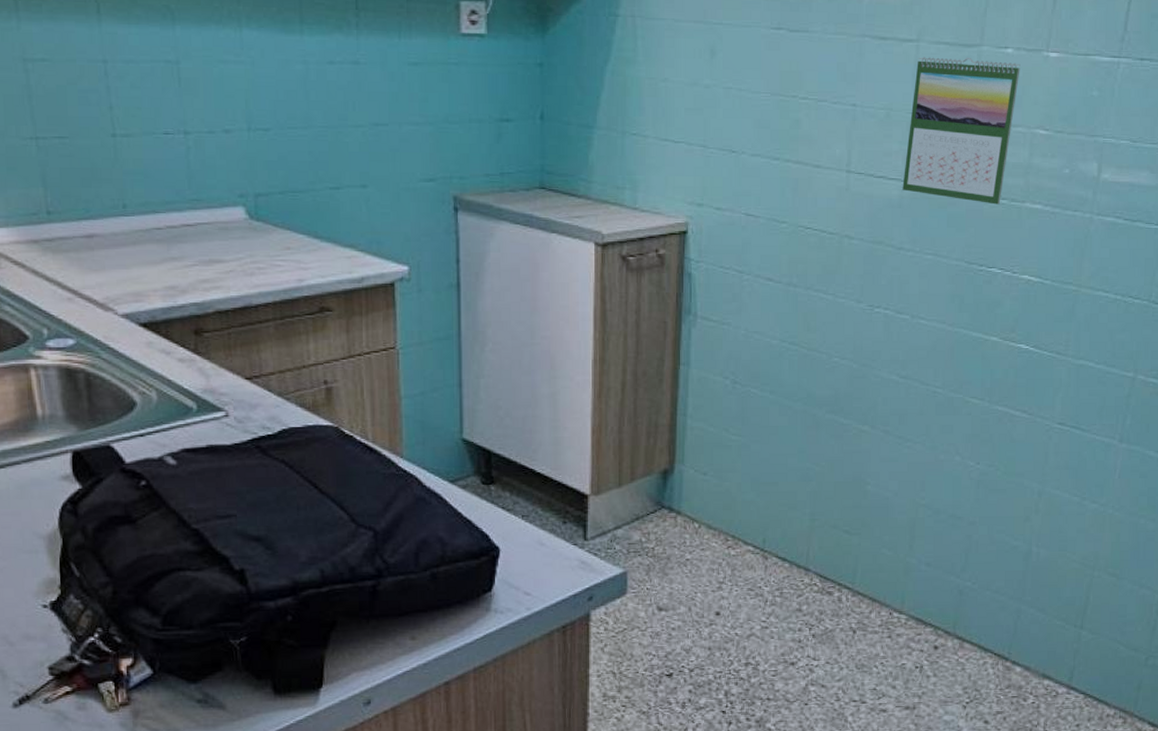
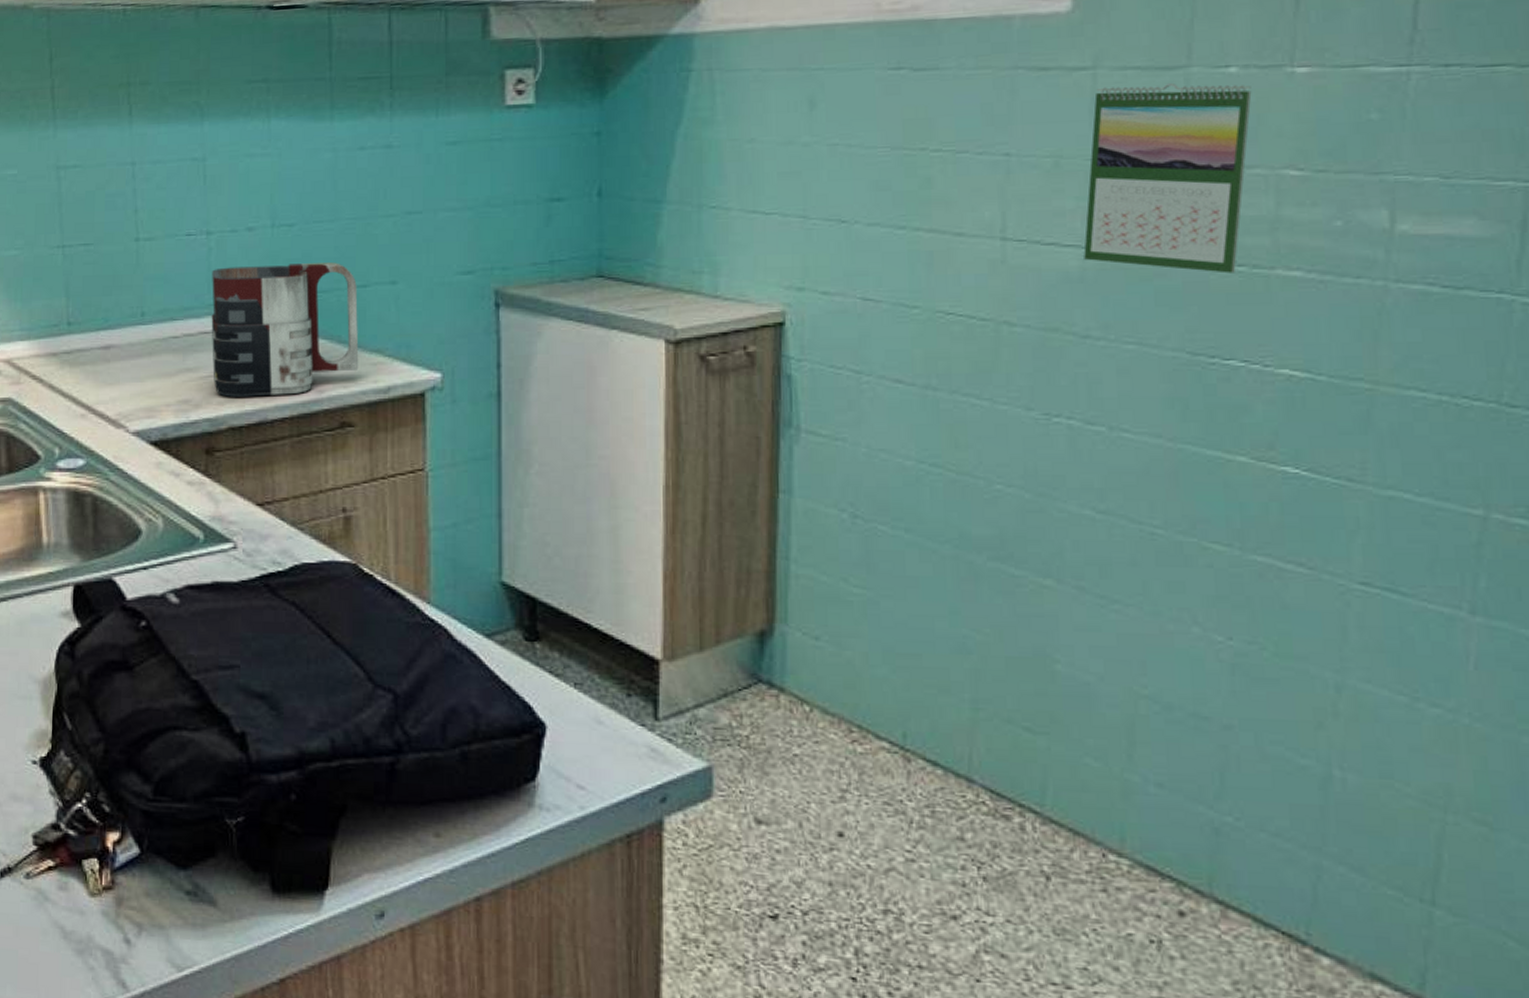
mug: none [192,165,335,284] -> present [211,262,359,397]

